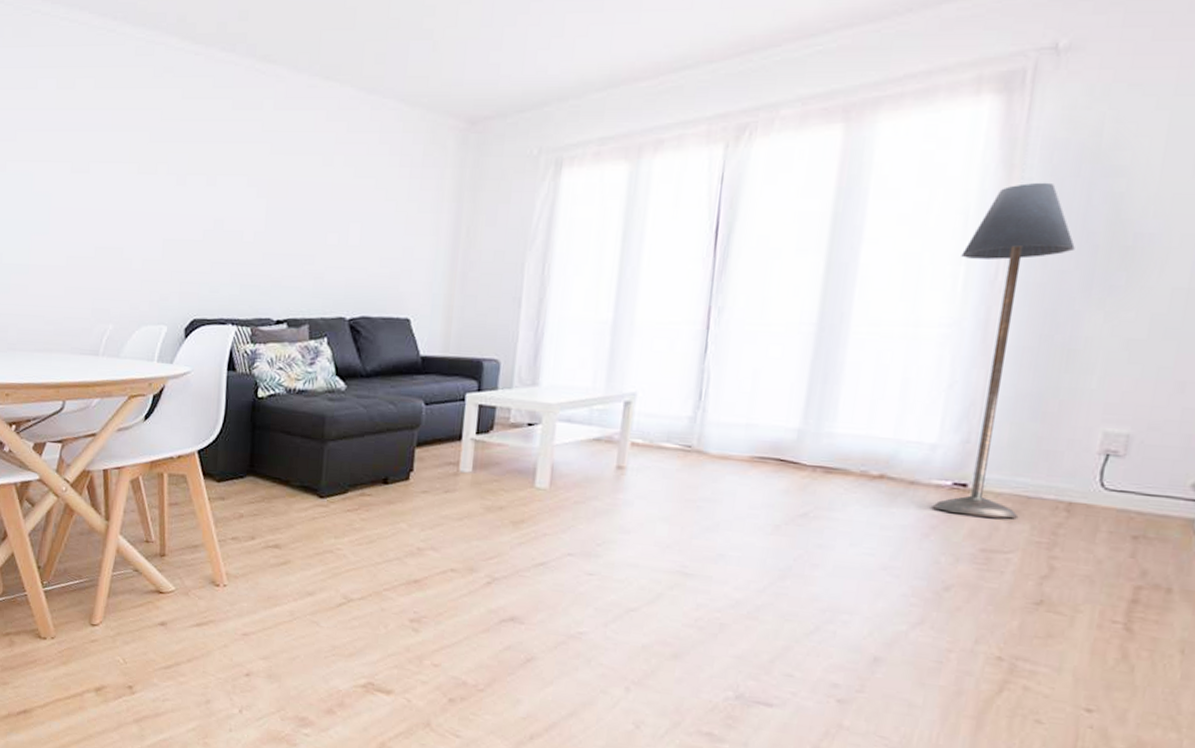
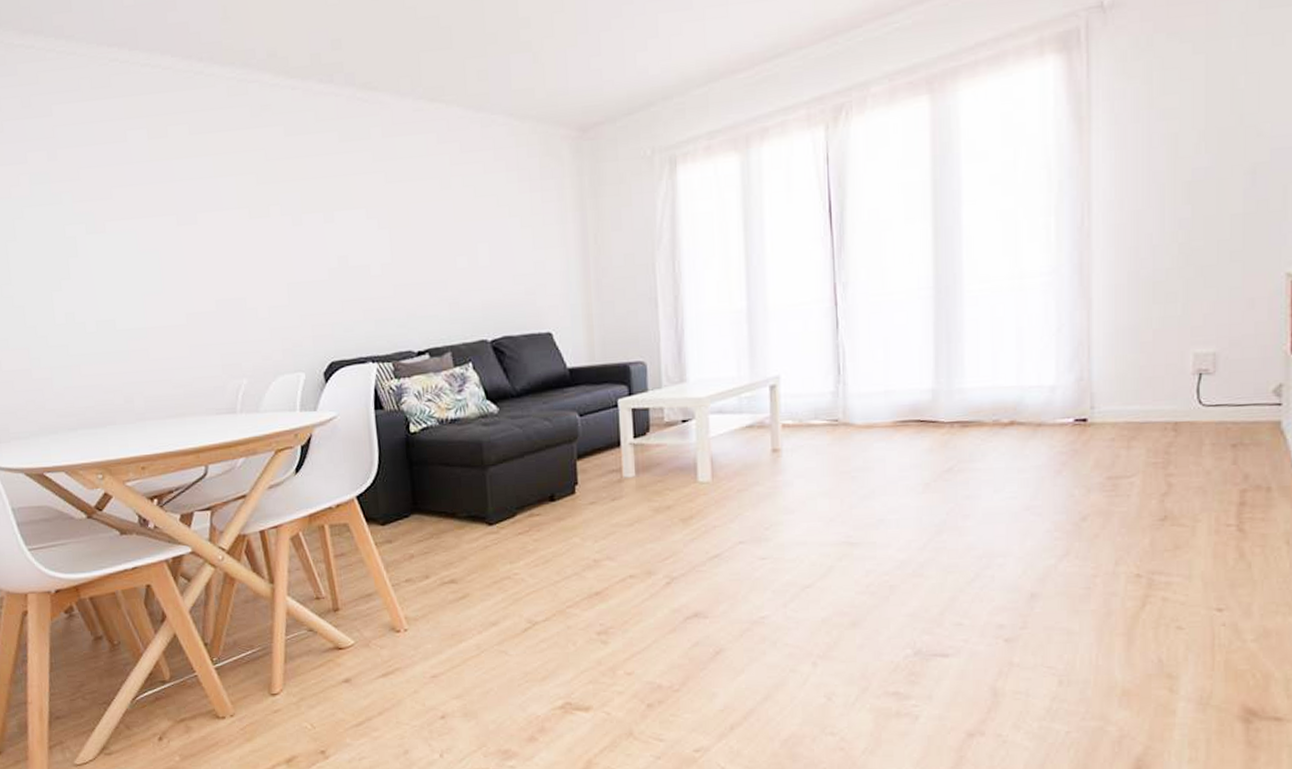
floor lamp: present [931,182,1075,519] -> none [1050,130,1145,448]

